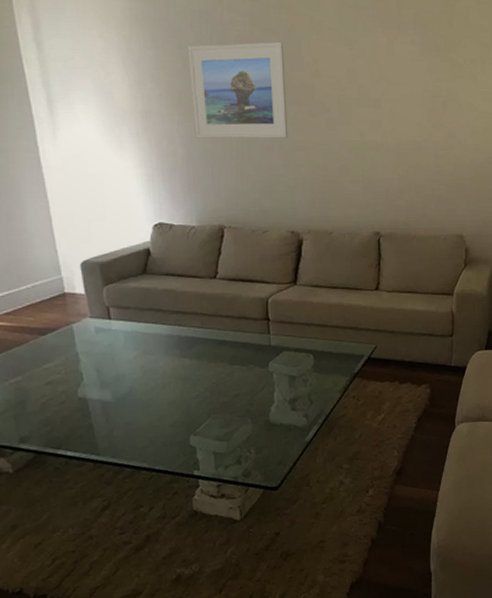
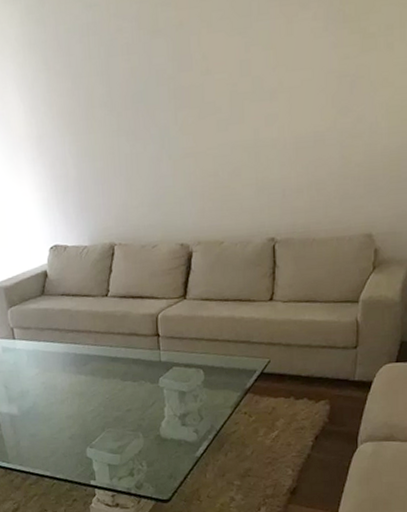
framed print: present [188,41,289,139] -> none [77,42,177,157]

